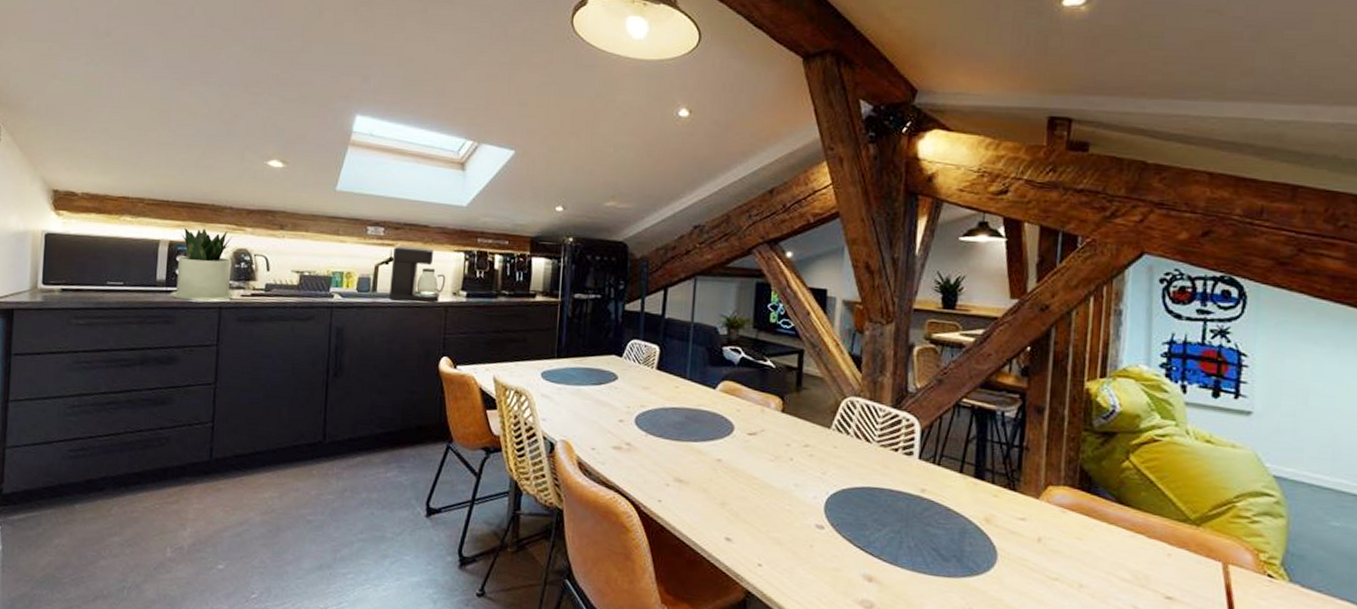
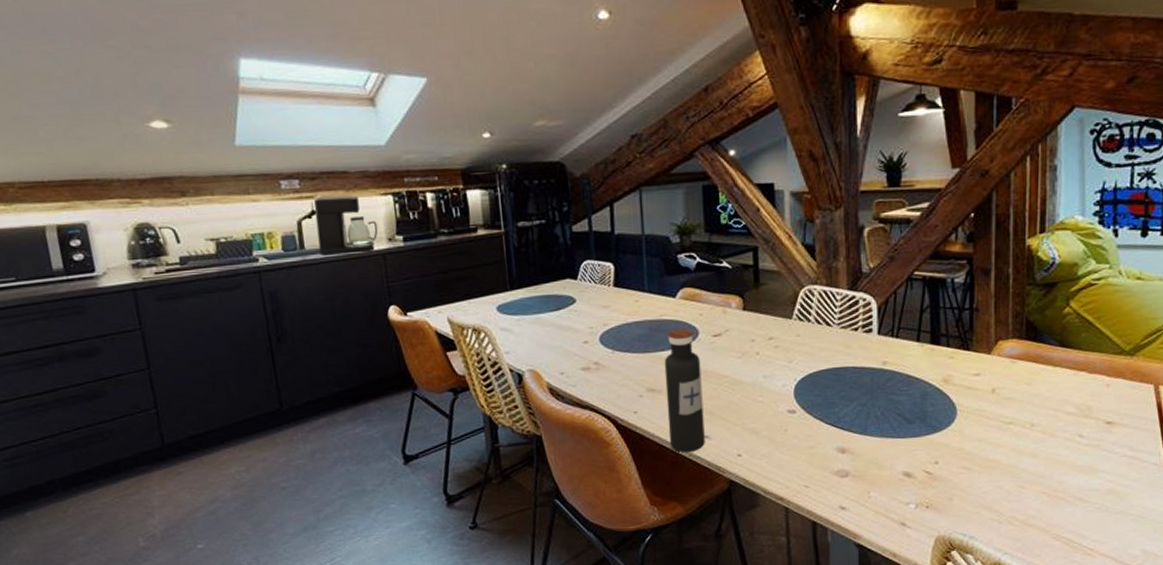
planter: present [170,228,235,302] -> none [69,205,147,287]
water bottle: none [689,421,733,553] -> present [664,328,705,452]

